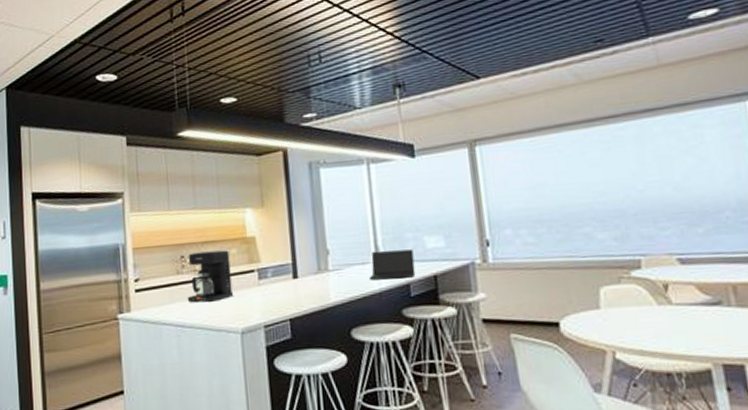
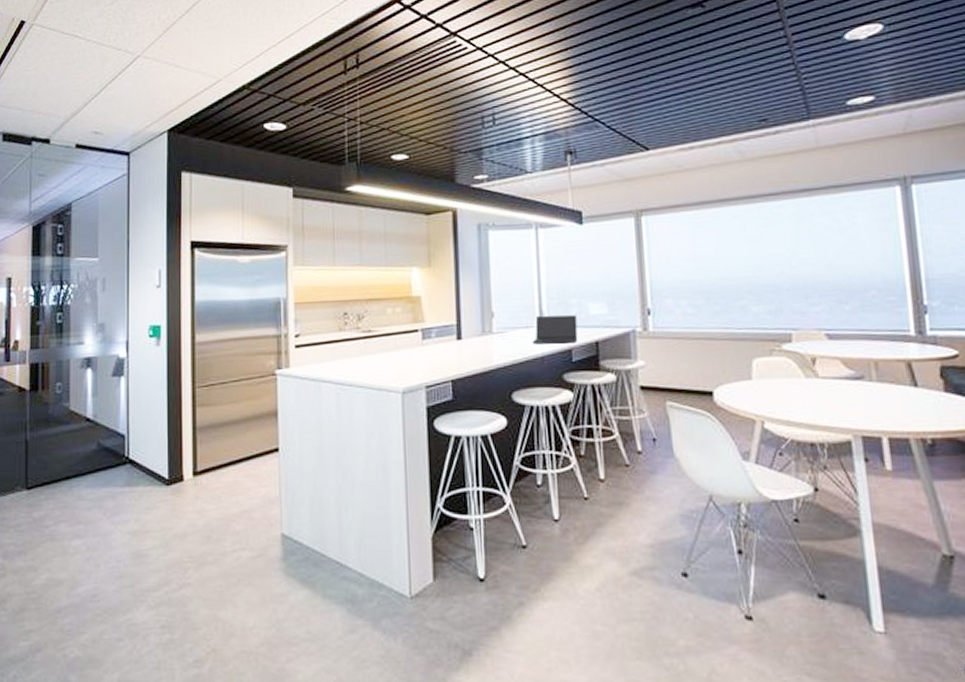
coffee maker: present [187,250,234,303] -> none [348,308,397,361]

